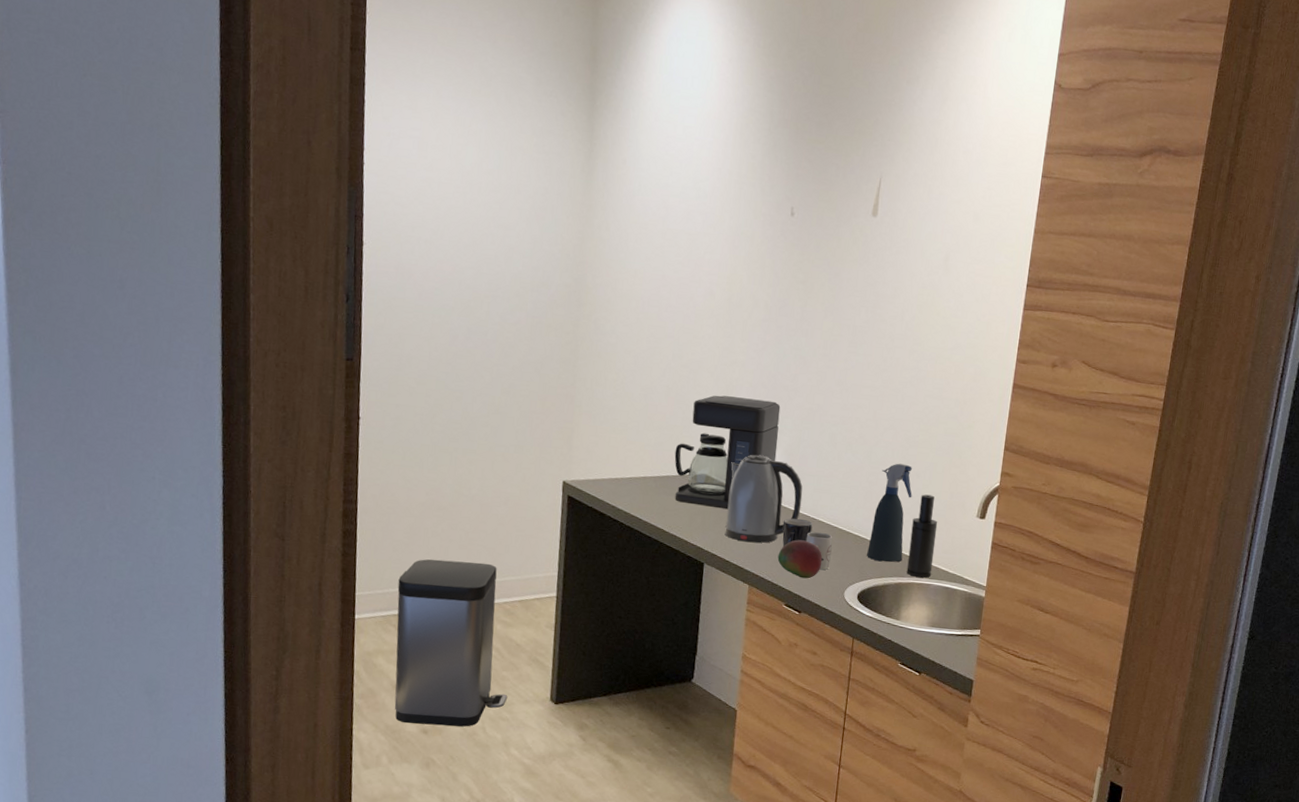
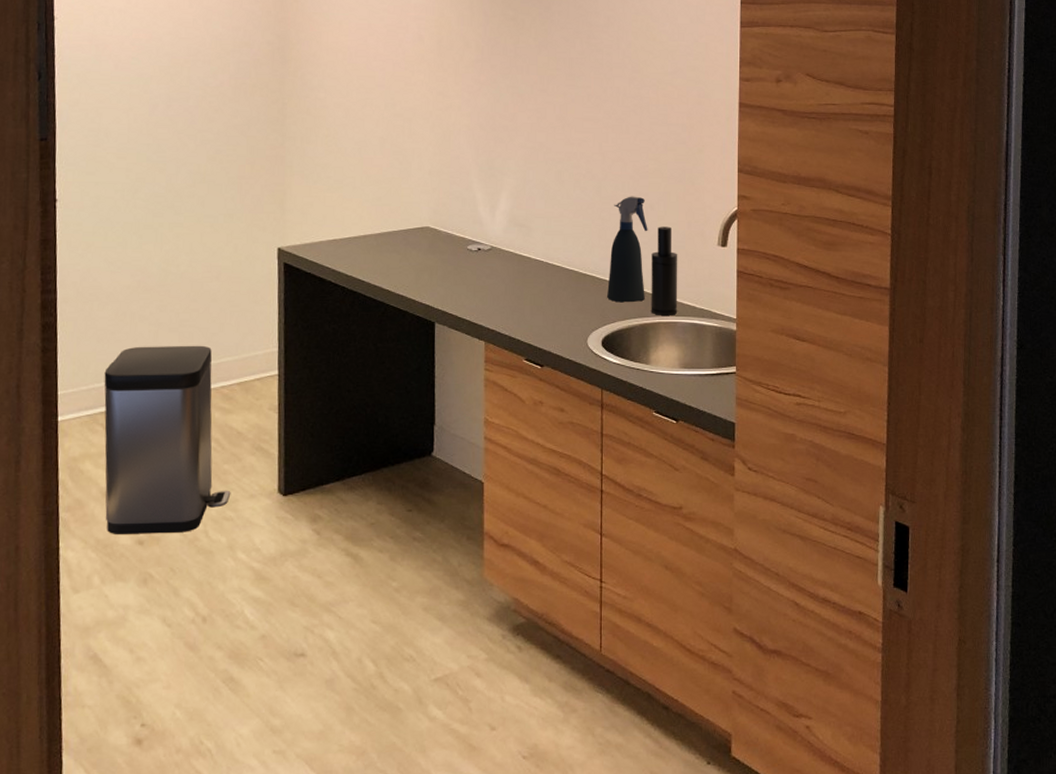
coffee maker: present [674,395,781,510] -> none [395,142,502,262]
kettle: present [725,454,803,543] -> none [454,200,533,295]
fruit: present [777,539,825,579] -> none [513,287,563,329]
mug: present [782,518,813,547] -> none [515,264,547,297]
mug: present [805,531,833,570] -> none [541,277,570,318]

